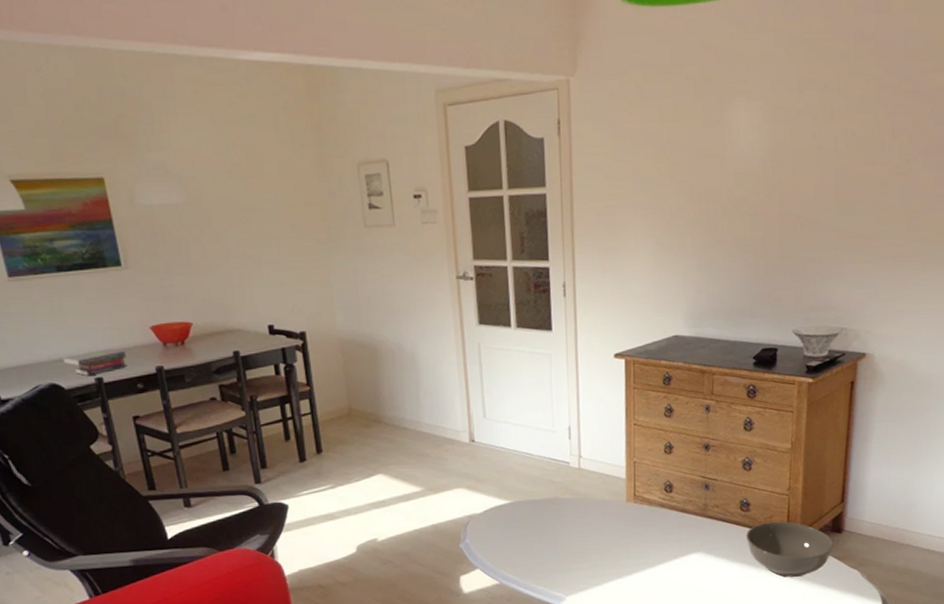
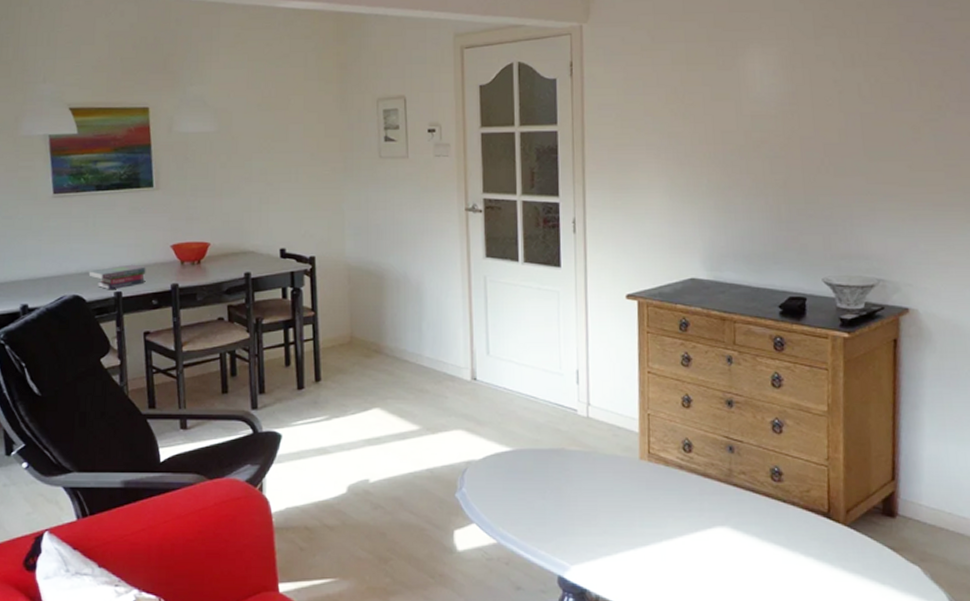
bowl: present [745,521,834,577] -> none [778,497,886,567]

